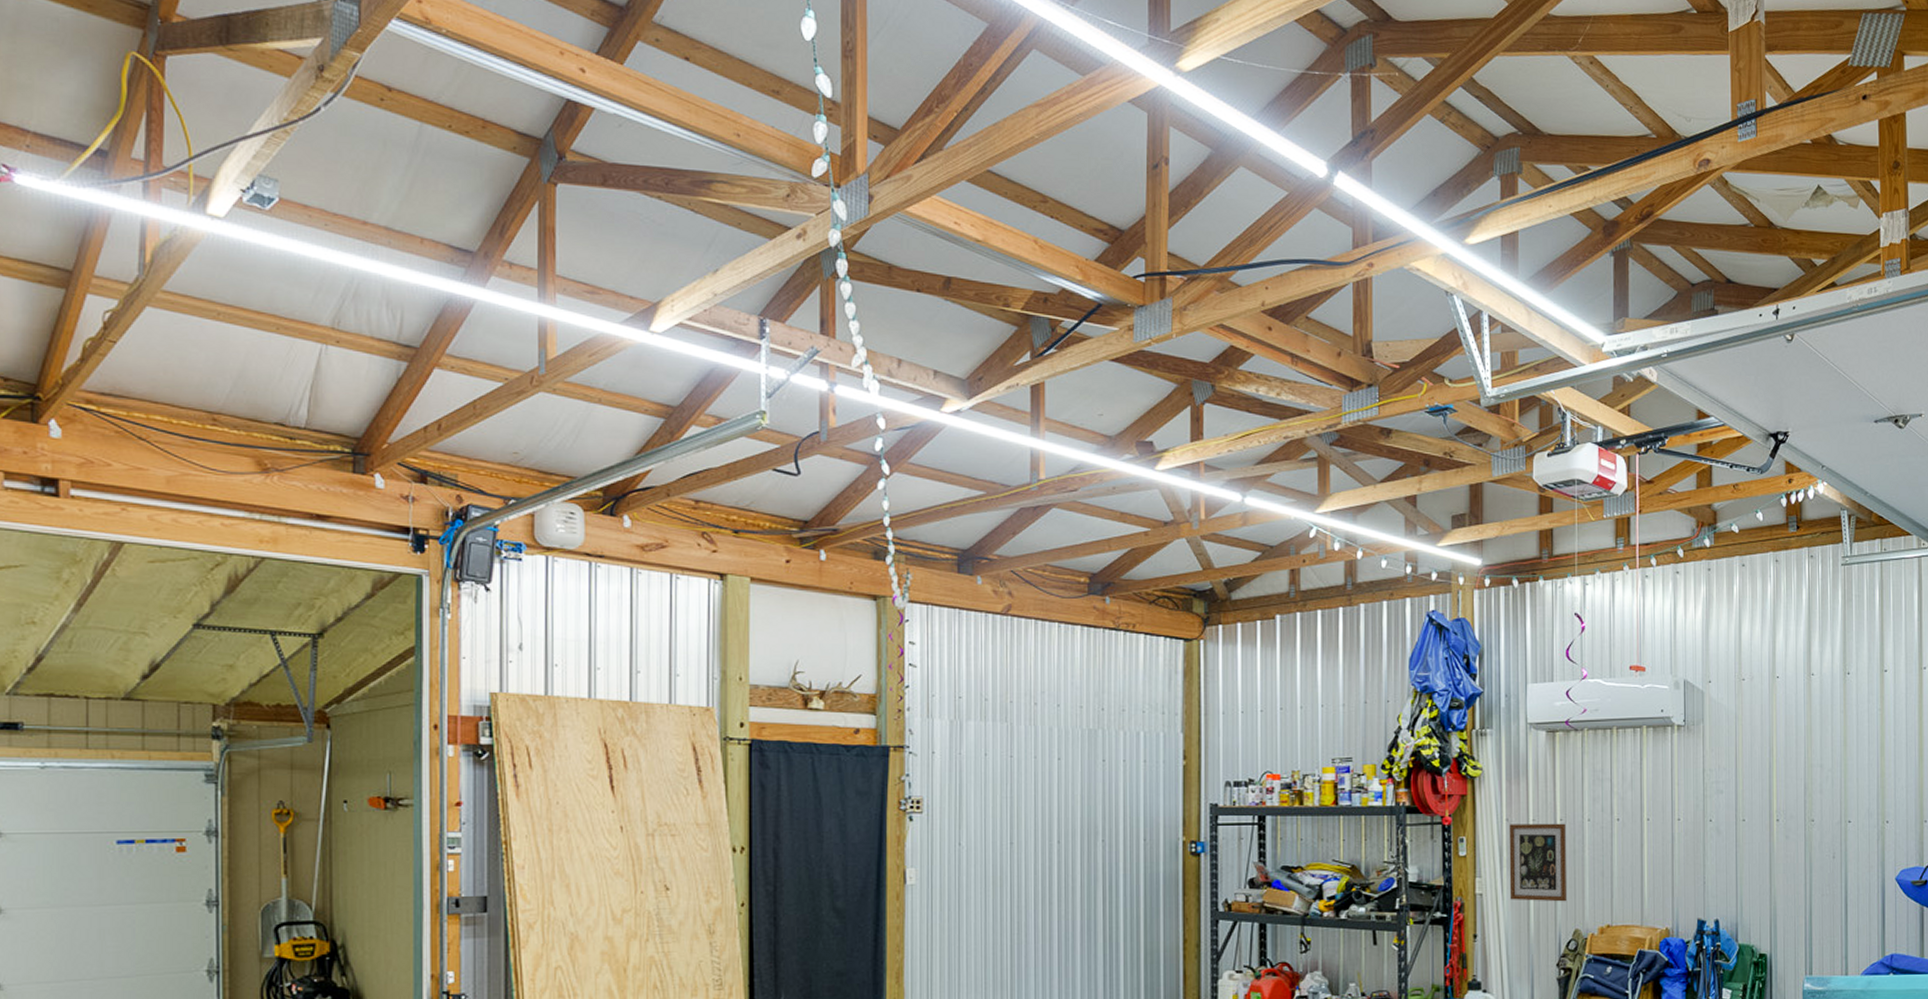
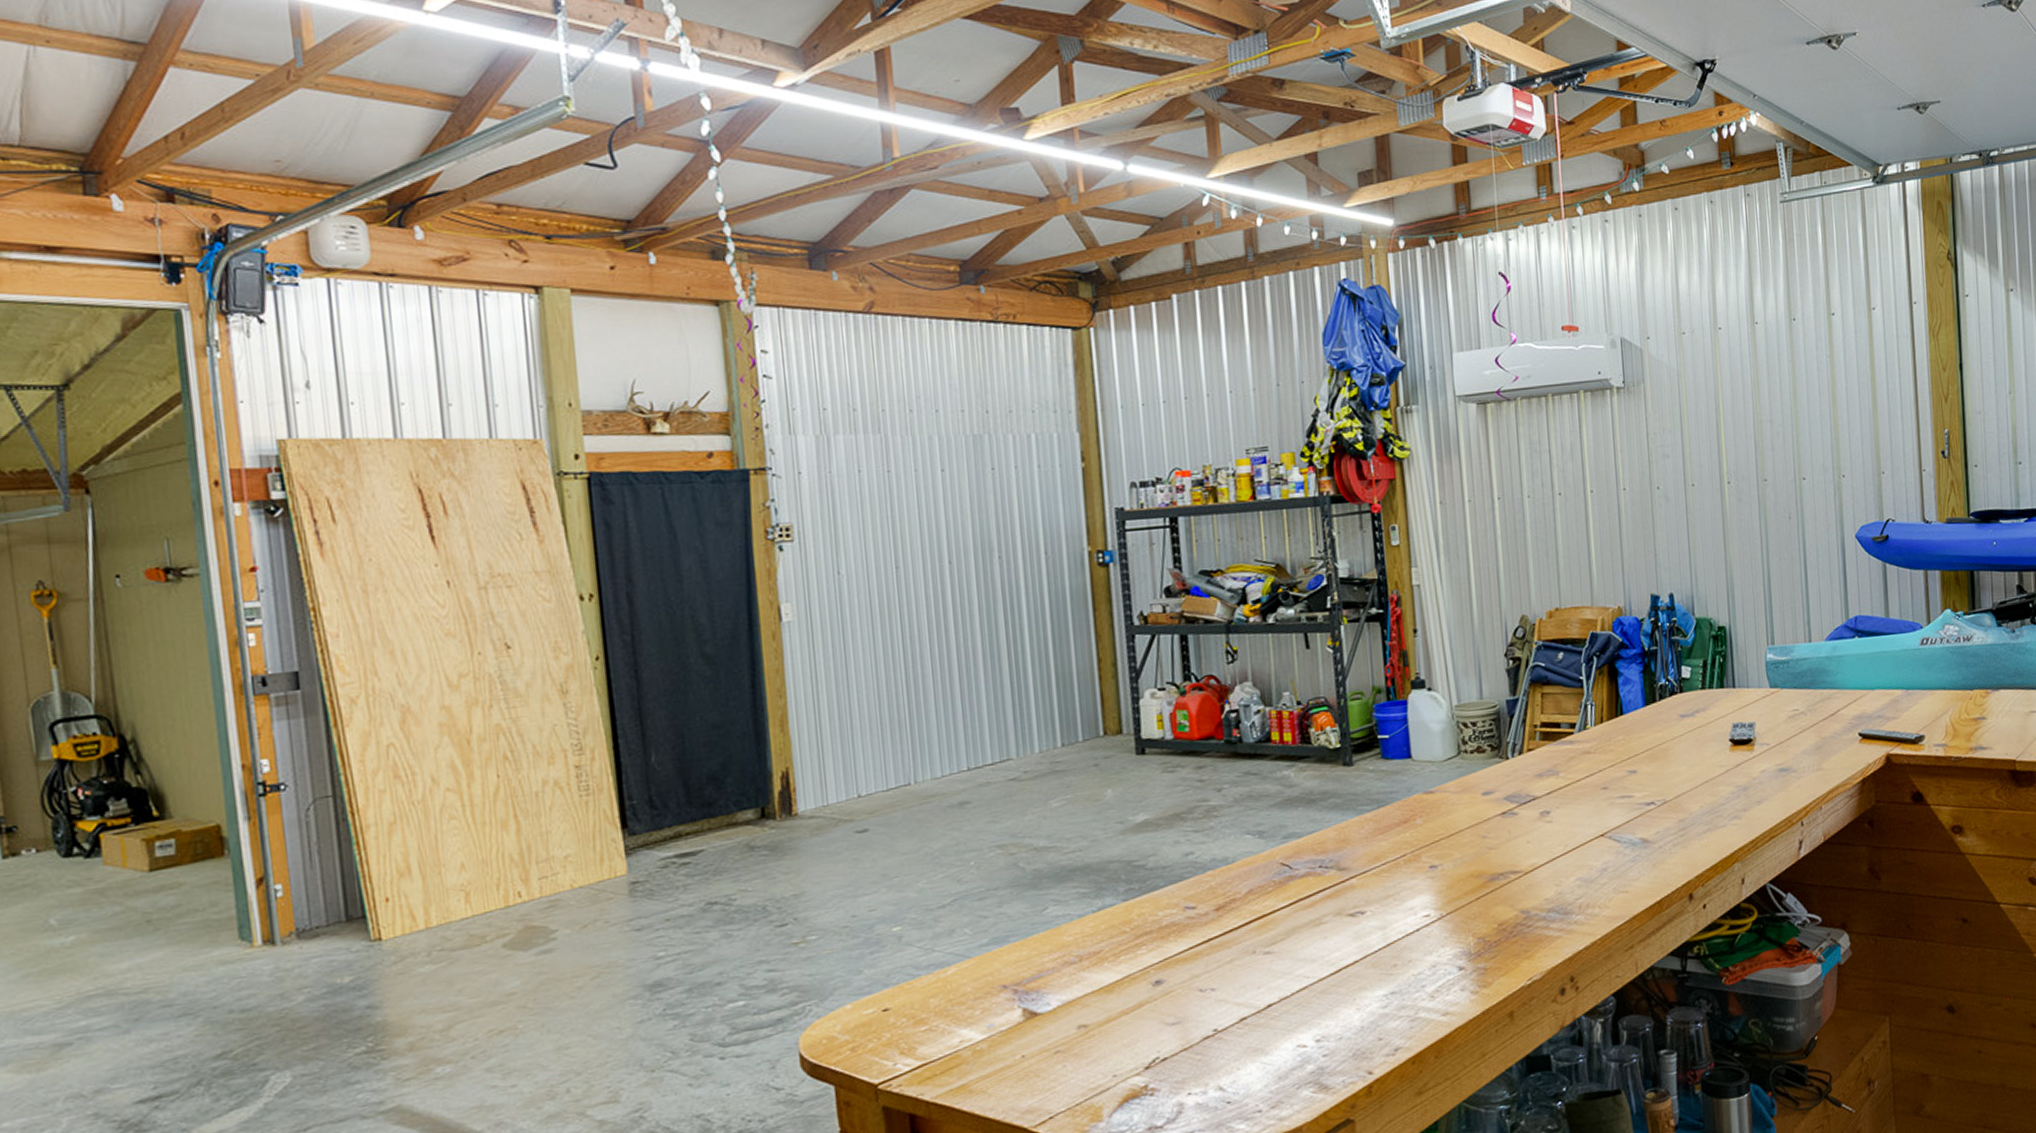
wall art: present [1509,823,1566,902] -> none [1443,502,1510,589]

